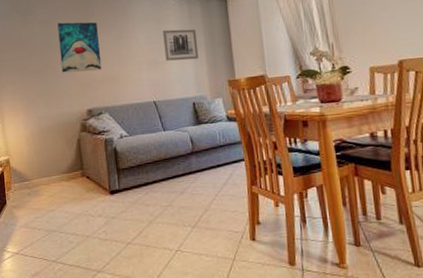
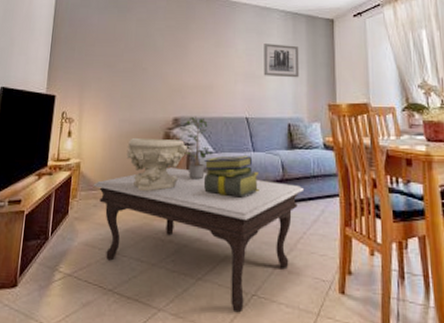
coffee table: none [24,153,213,266] -> present [93,167,305,313]
decorative bowl: none [49,128,104,177] -> present [126,138,187,192]
wall art: present [57,22,102,73] -> none [152,23,196,77]
potted plant: none [100,105,127,162] -> present [184,116,212,180]
stack of books: none [120,135,173,173] -> present [203,156,260,197]

